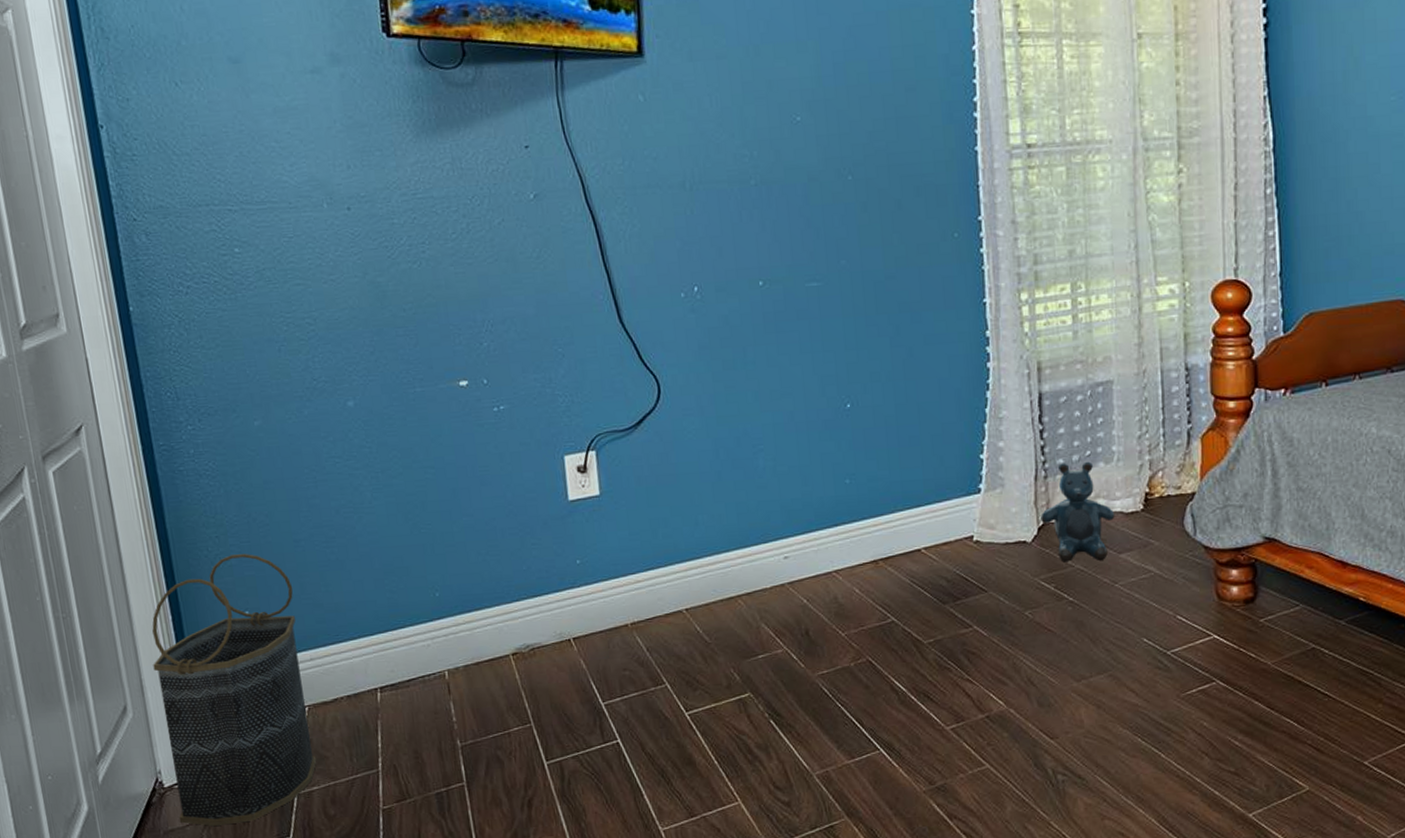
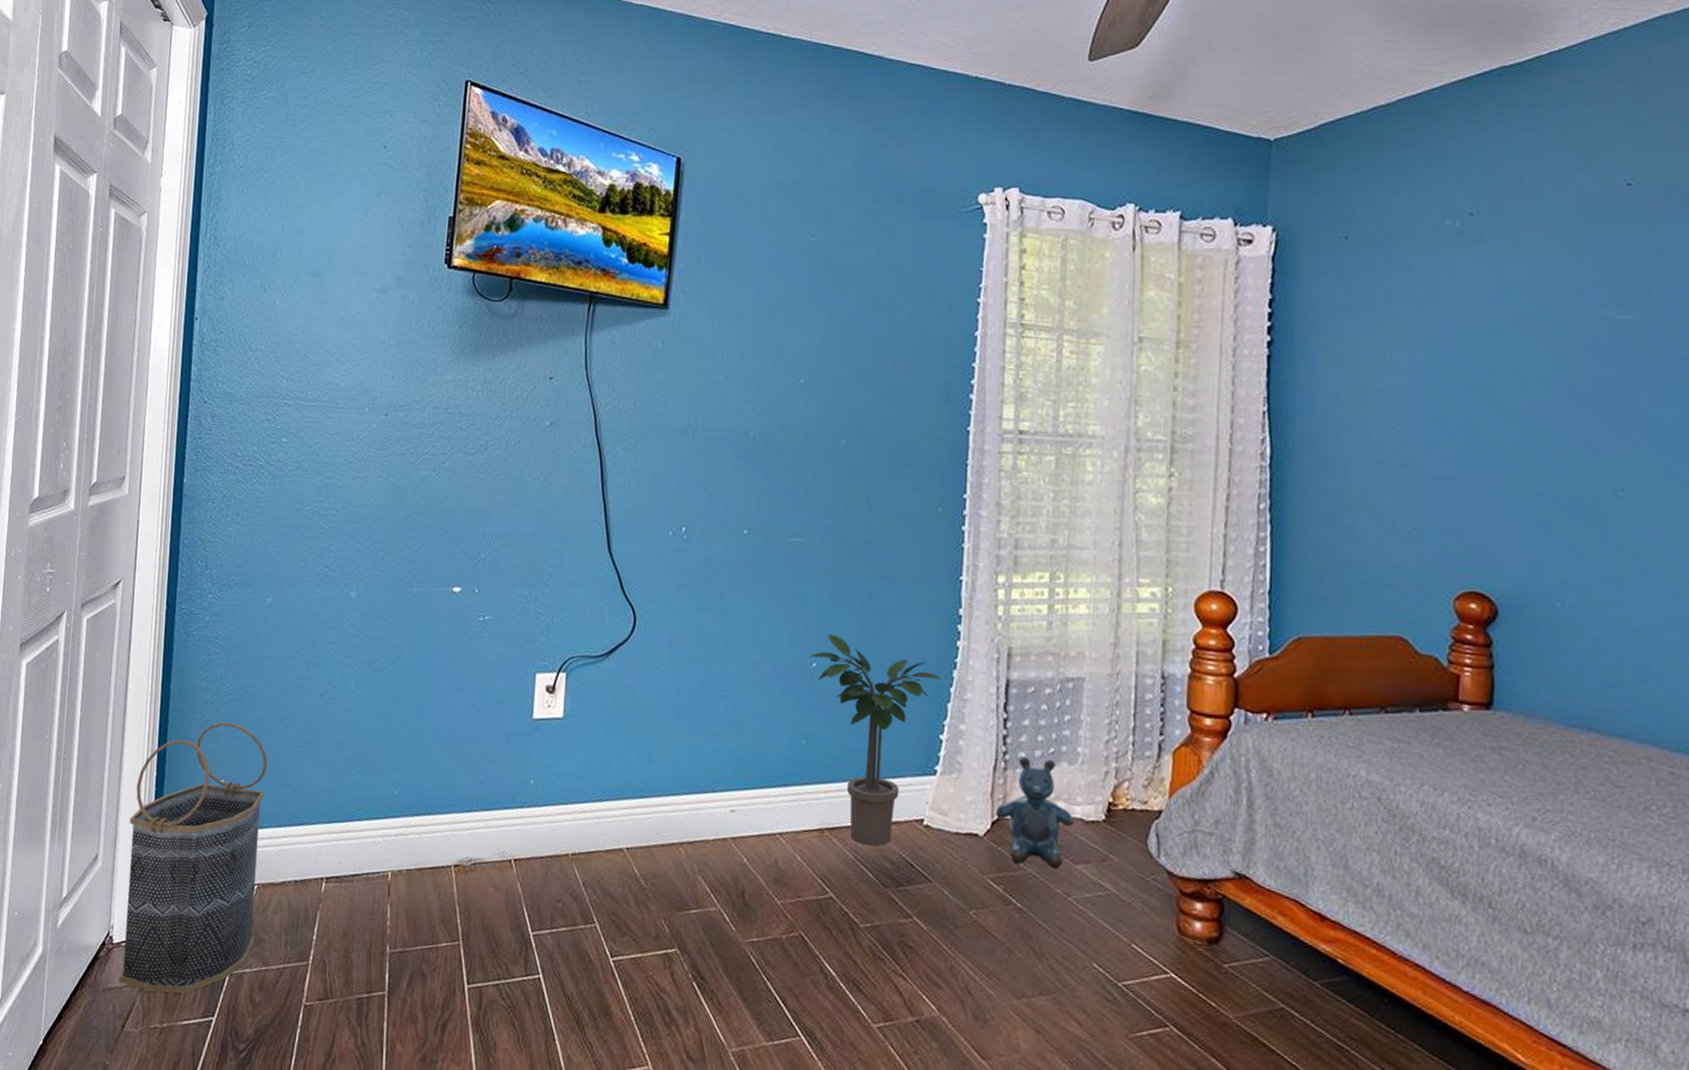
potted plant: none [843,374,976,569] -> present [810,634,942,846]

